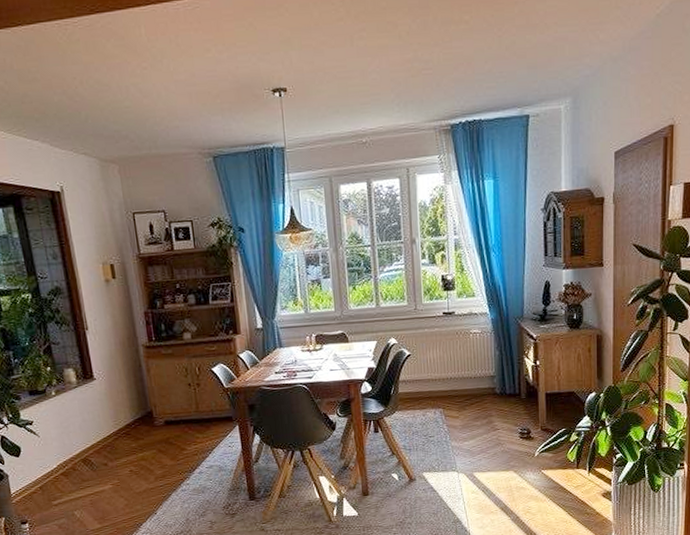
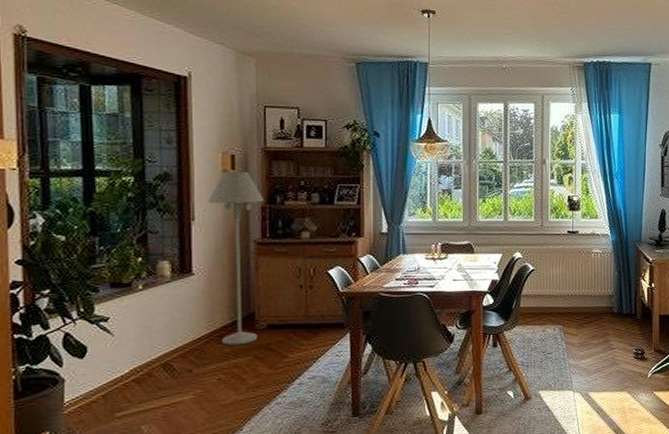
floor lamp: none [97,279,157,441] -> present [208,171,265,345]

